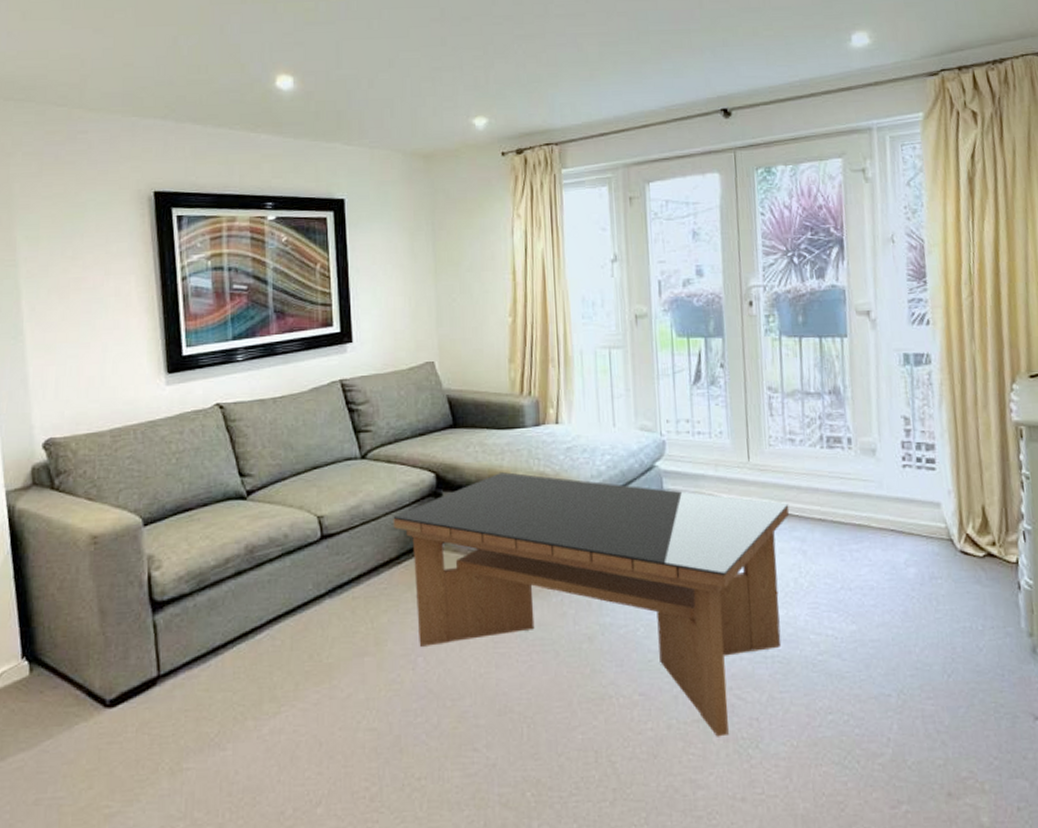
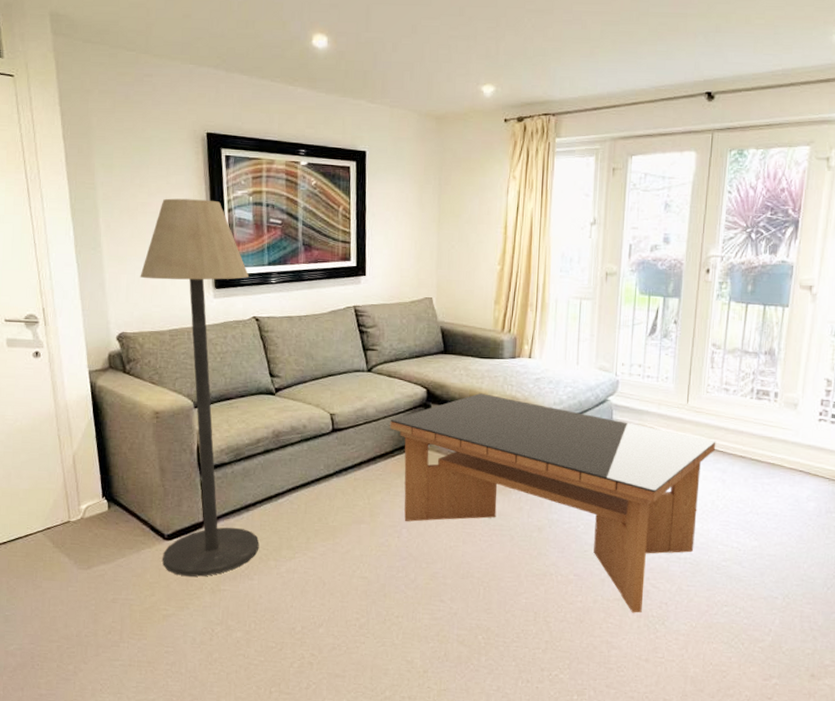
floor lamp: none [72,268,233,756] -> present [140,198,259,577]

